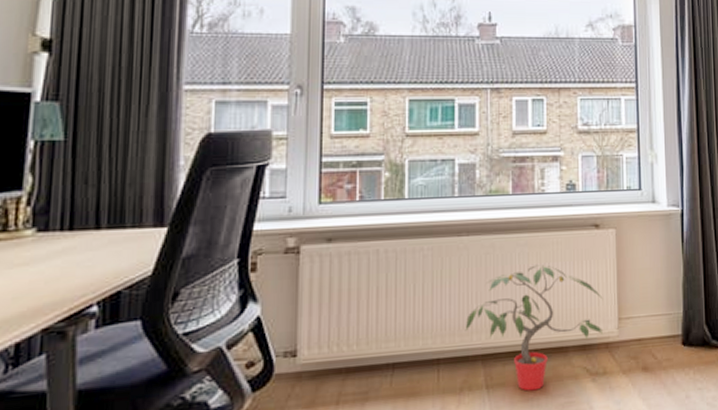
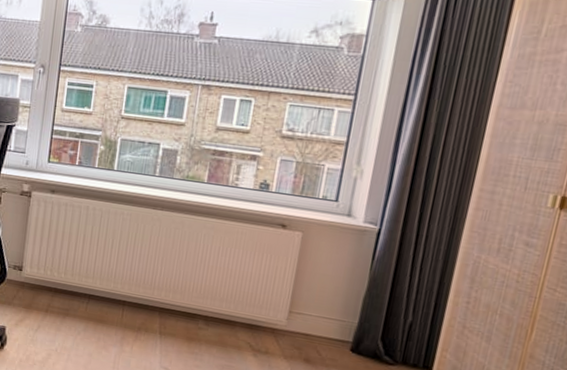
potted plant: present [465,264,604,391] -> none [148,247,278,348]

